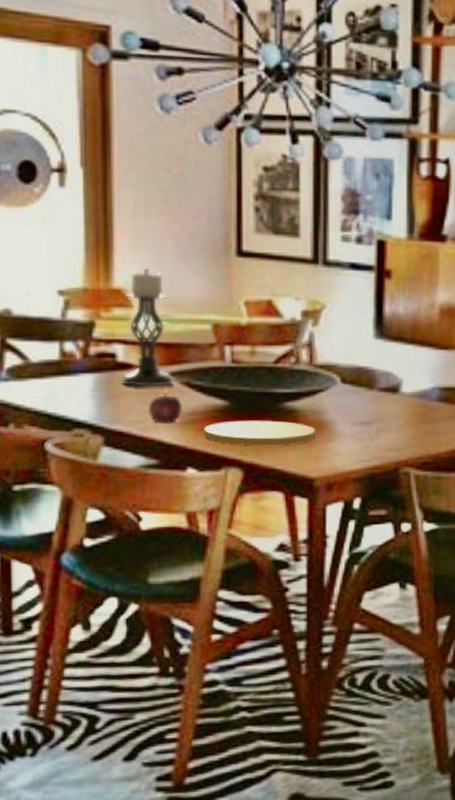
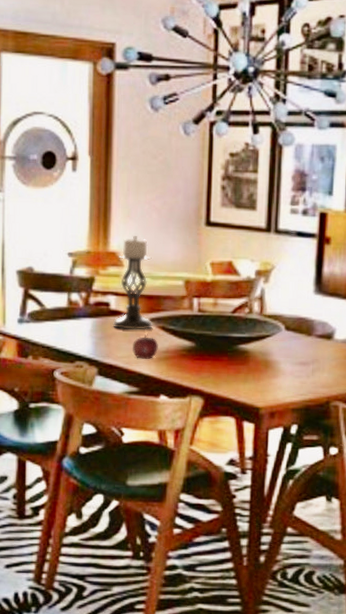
plate: present [204,420,316,446] -> none [174,358,263,380]

